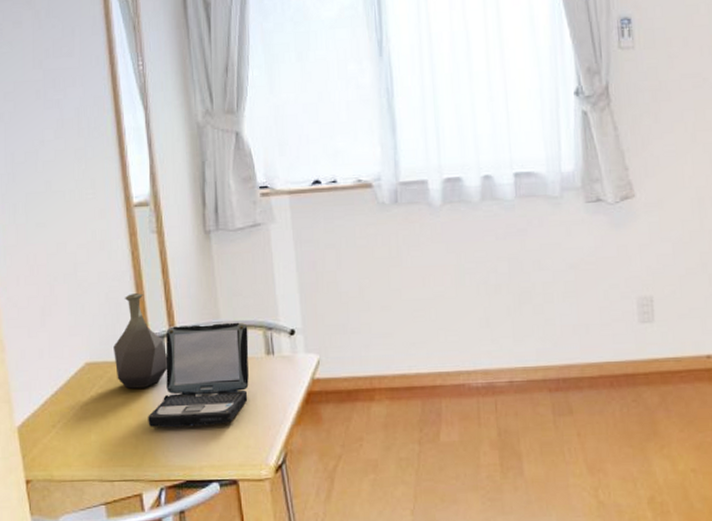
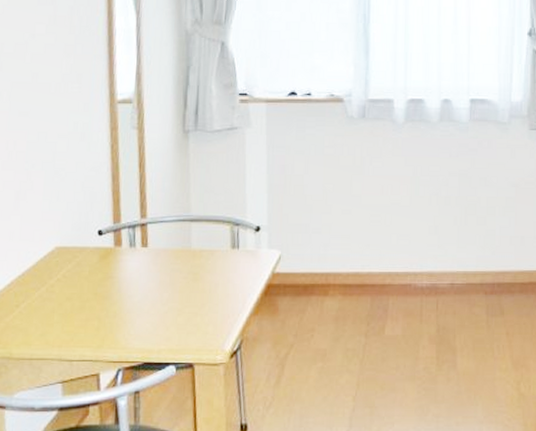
vase: present [113,293,167,389] -> none [84,184,136,274]
laptop: present [148,322,249,427] -> none [112,216,217,312]

